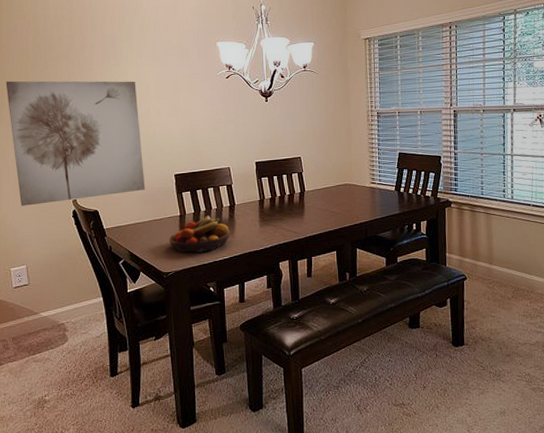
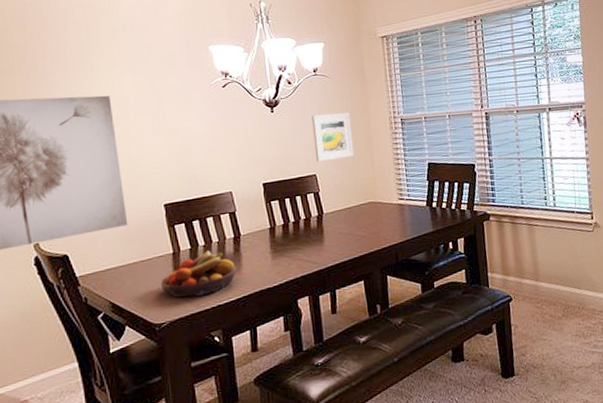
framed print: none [300,105,334,147] -> present [311,112,354,162]

